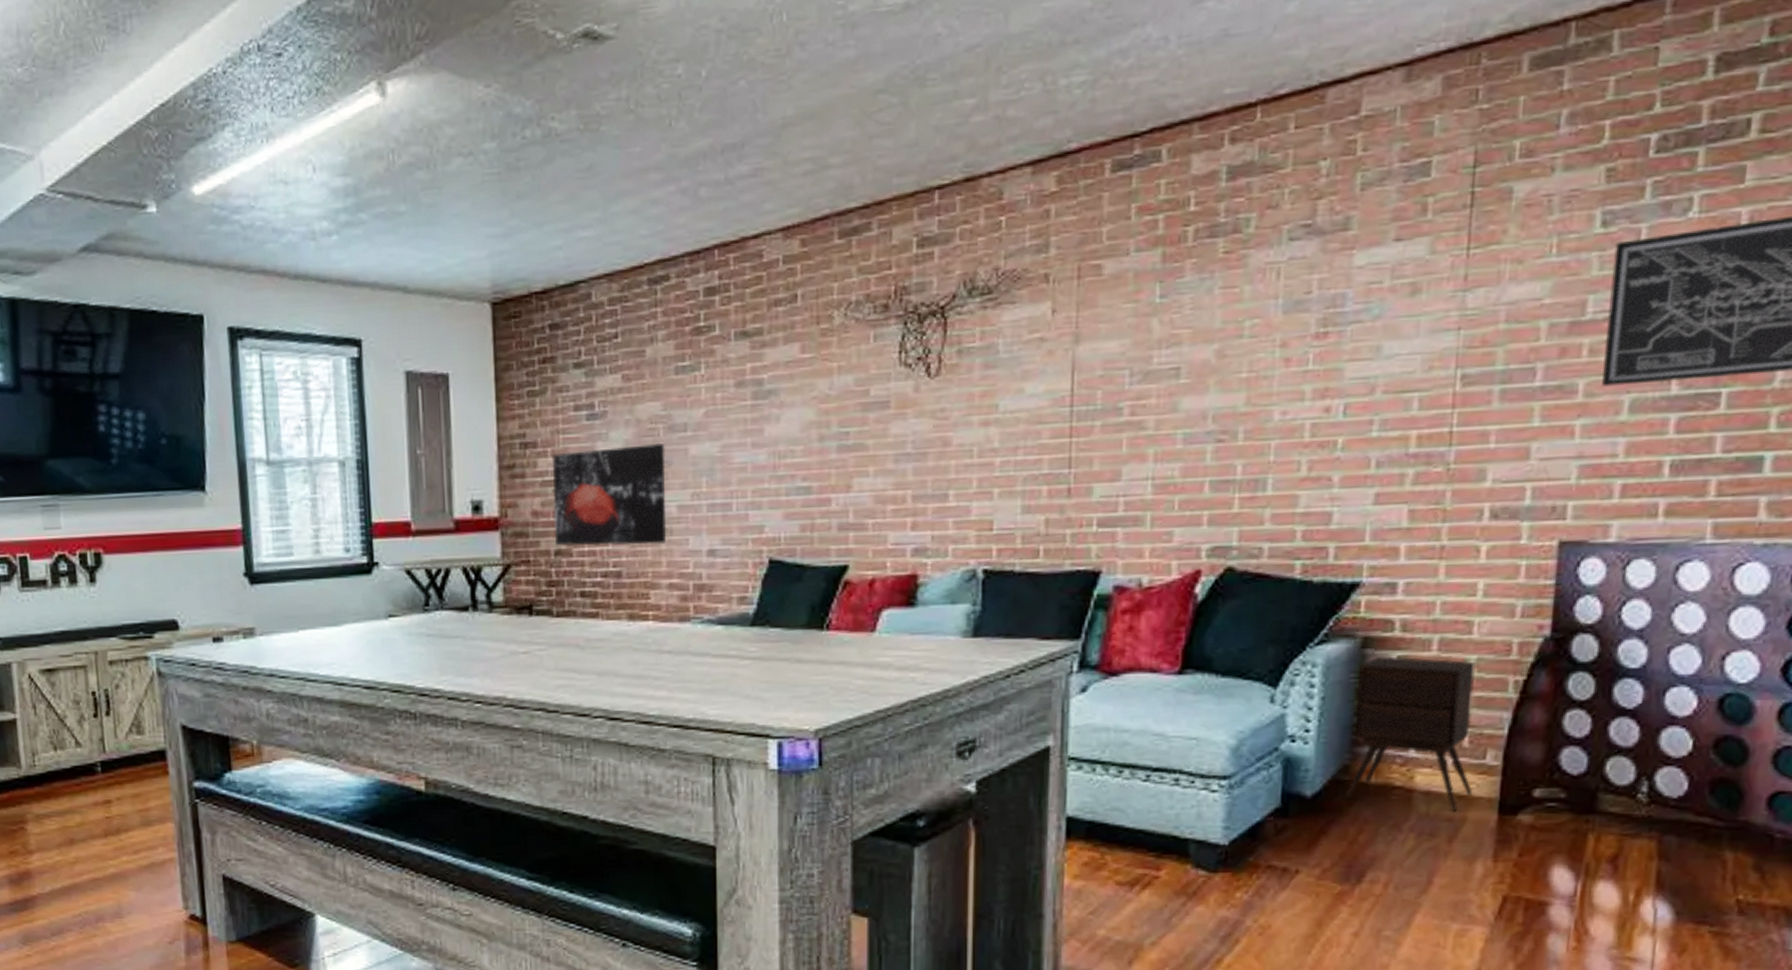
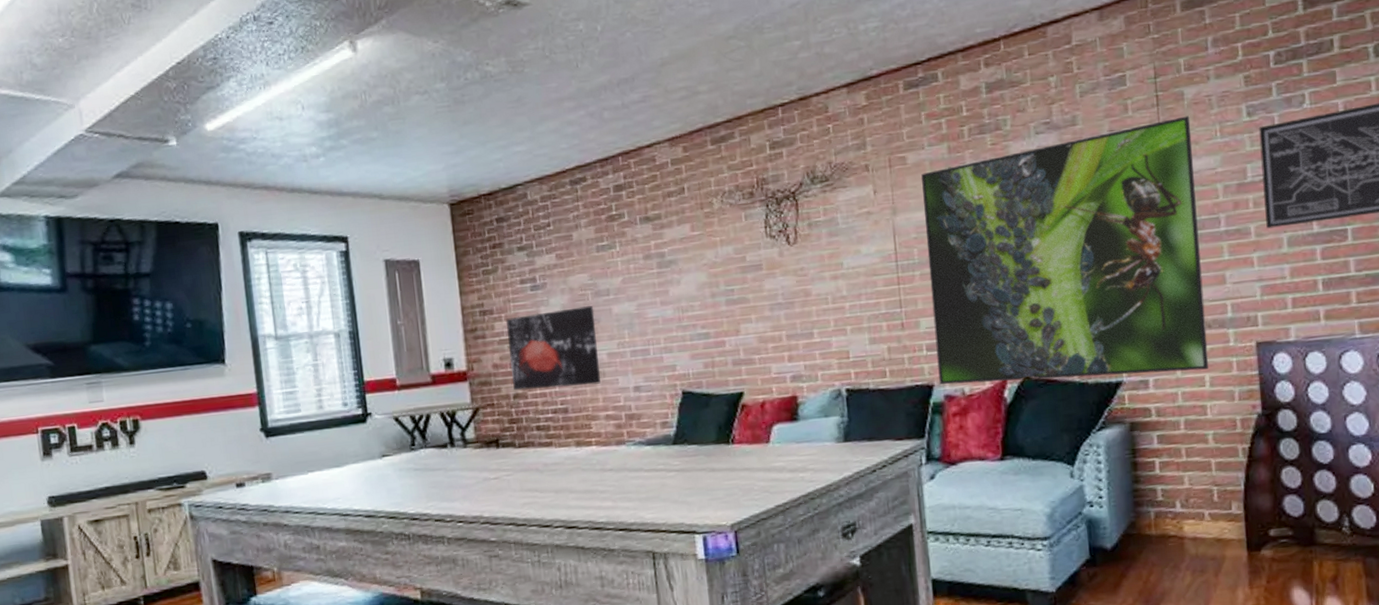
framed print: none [1109,223,1516,574] -> present [921,116,1209,385]
side table: present [1345,656,1476,812] -> none [1131,435,1227,552]

